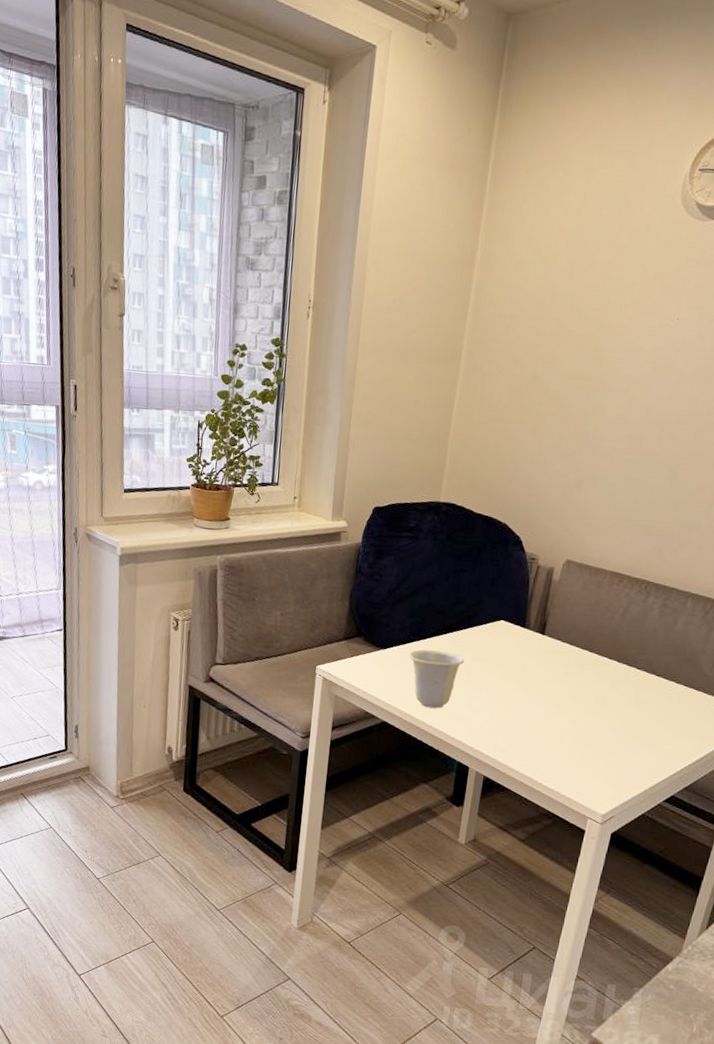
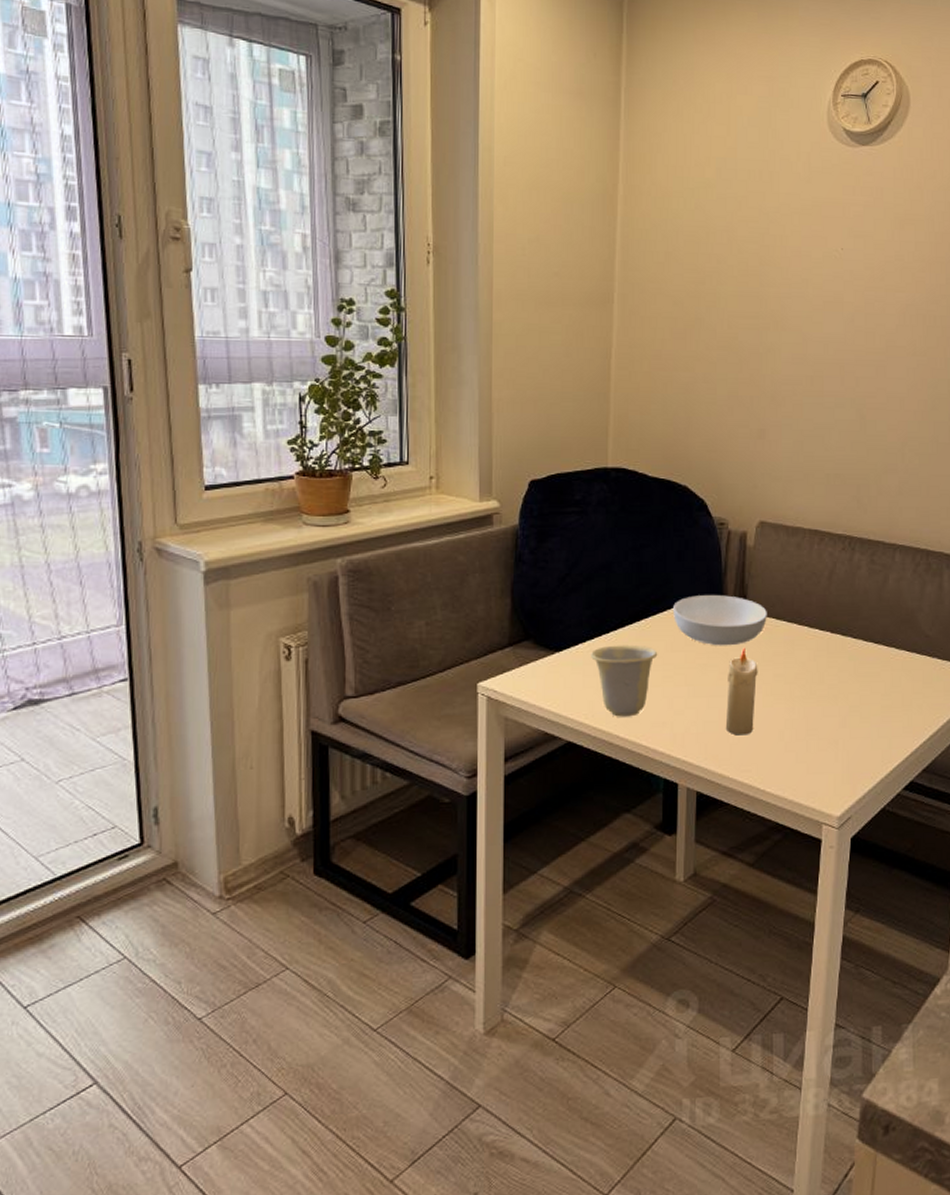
serving bowl: none [481,616,563,662] -> present [673,595,767,646]
candle: none [514,665,549,737] -> present [725,647,758,736]

